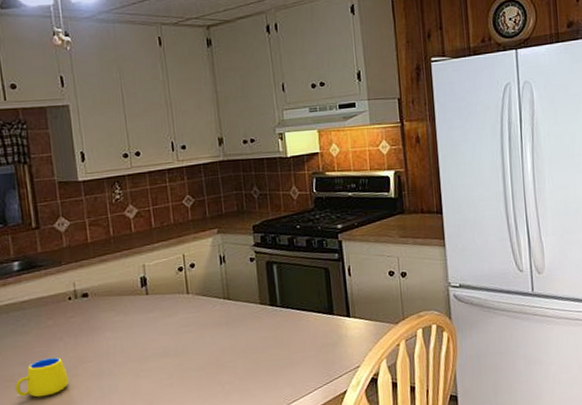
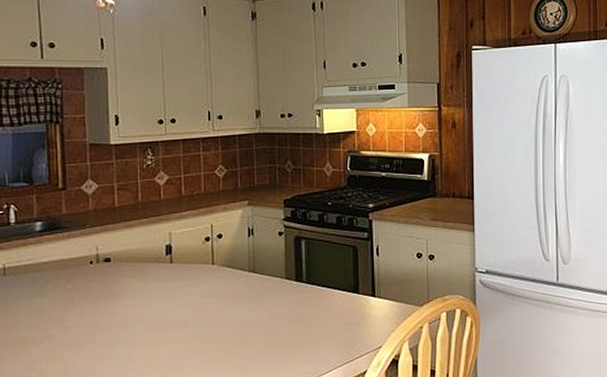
mug: present [14,357,69,398] -> none [26,321,83,362]

